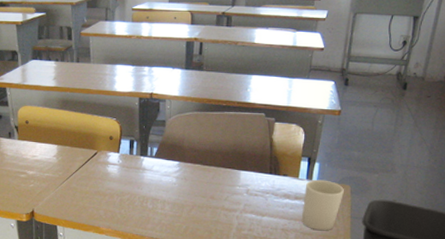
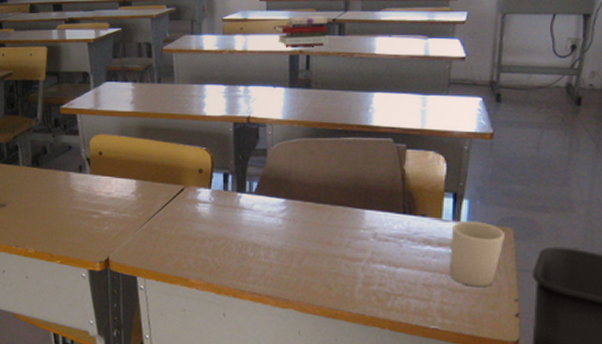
books: none [176,9,219,35] -> present [276,16,329,46]

